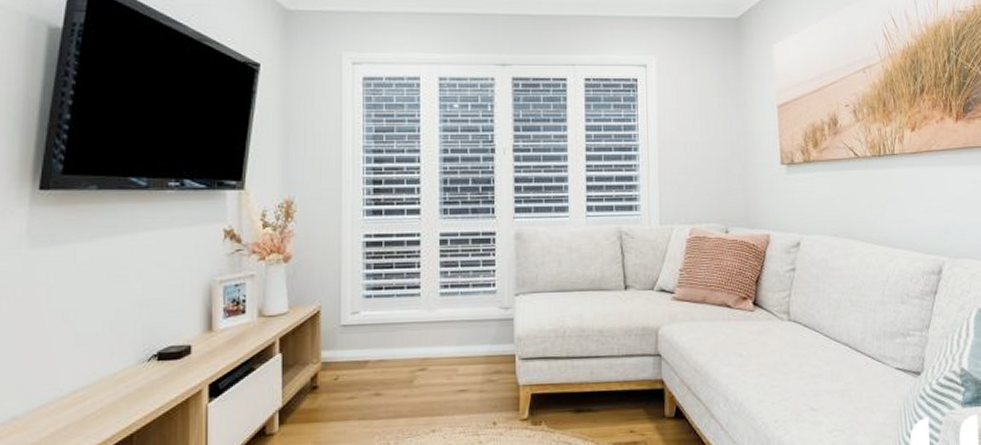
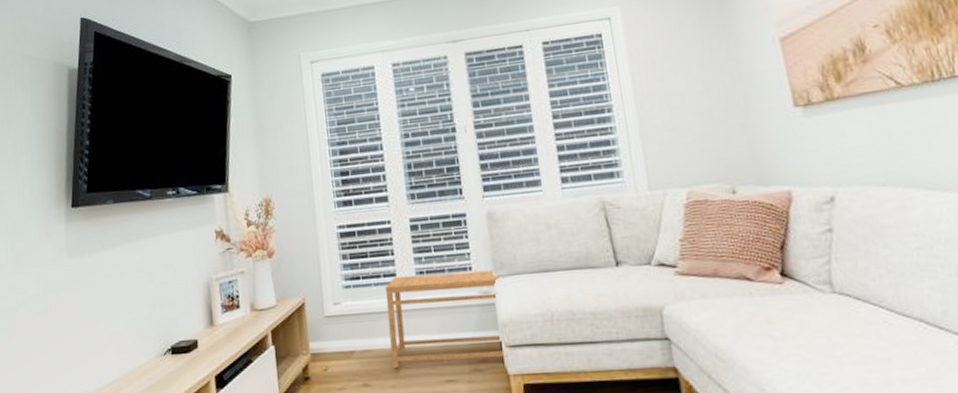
side table: none [406,287,520,378] -> present [384,269,507,368]

